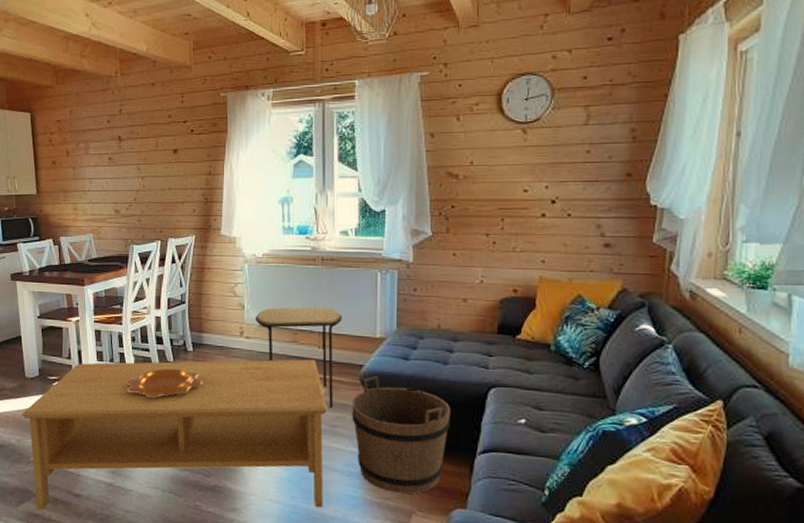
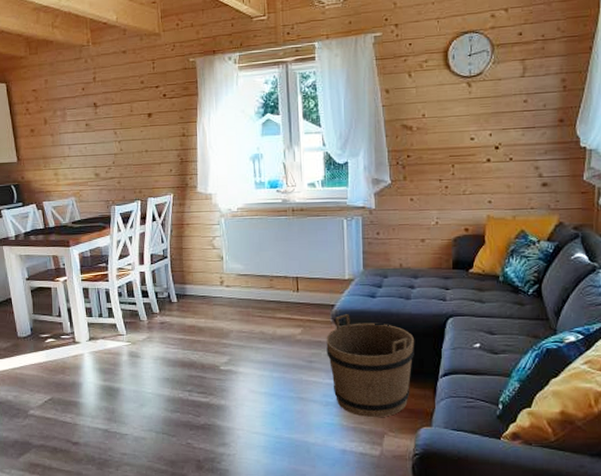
coffee table: present [21,359,327,510] -> none [16,303,305,460]
decorative bowl: present [126,368,203,398] -> none [116,319,188,347]
side table: present [255,307,342,408] -> none [233,254,314,345]

